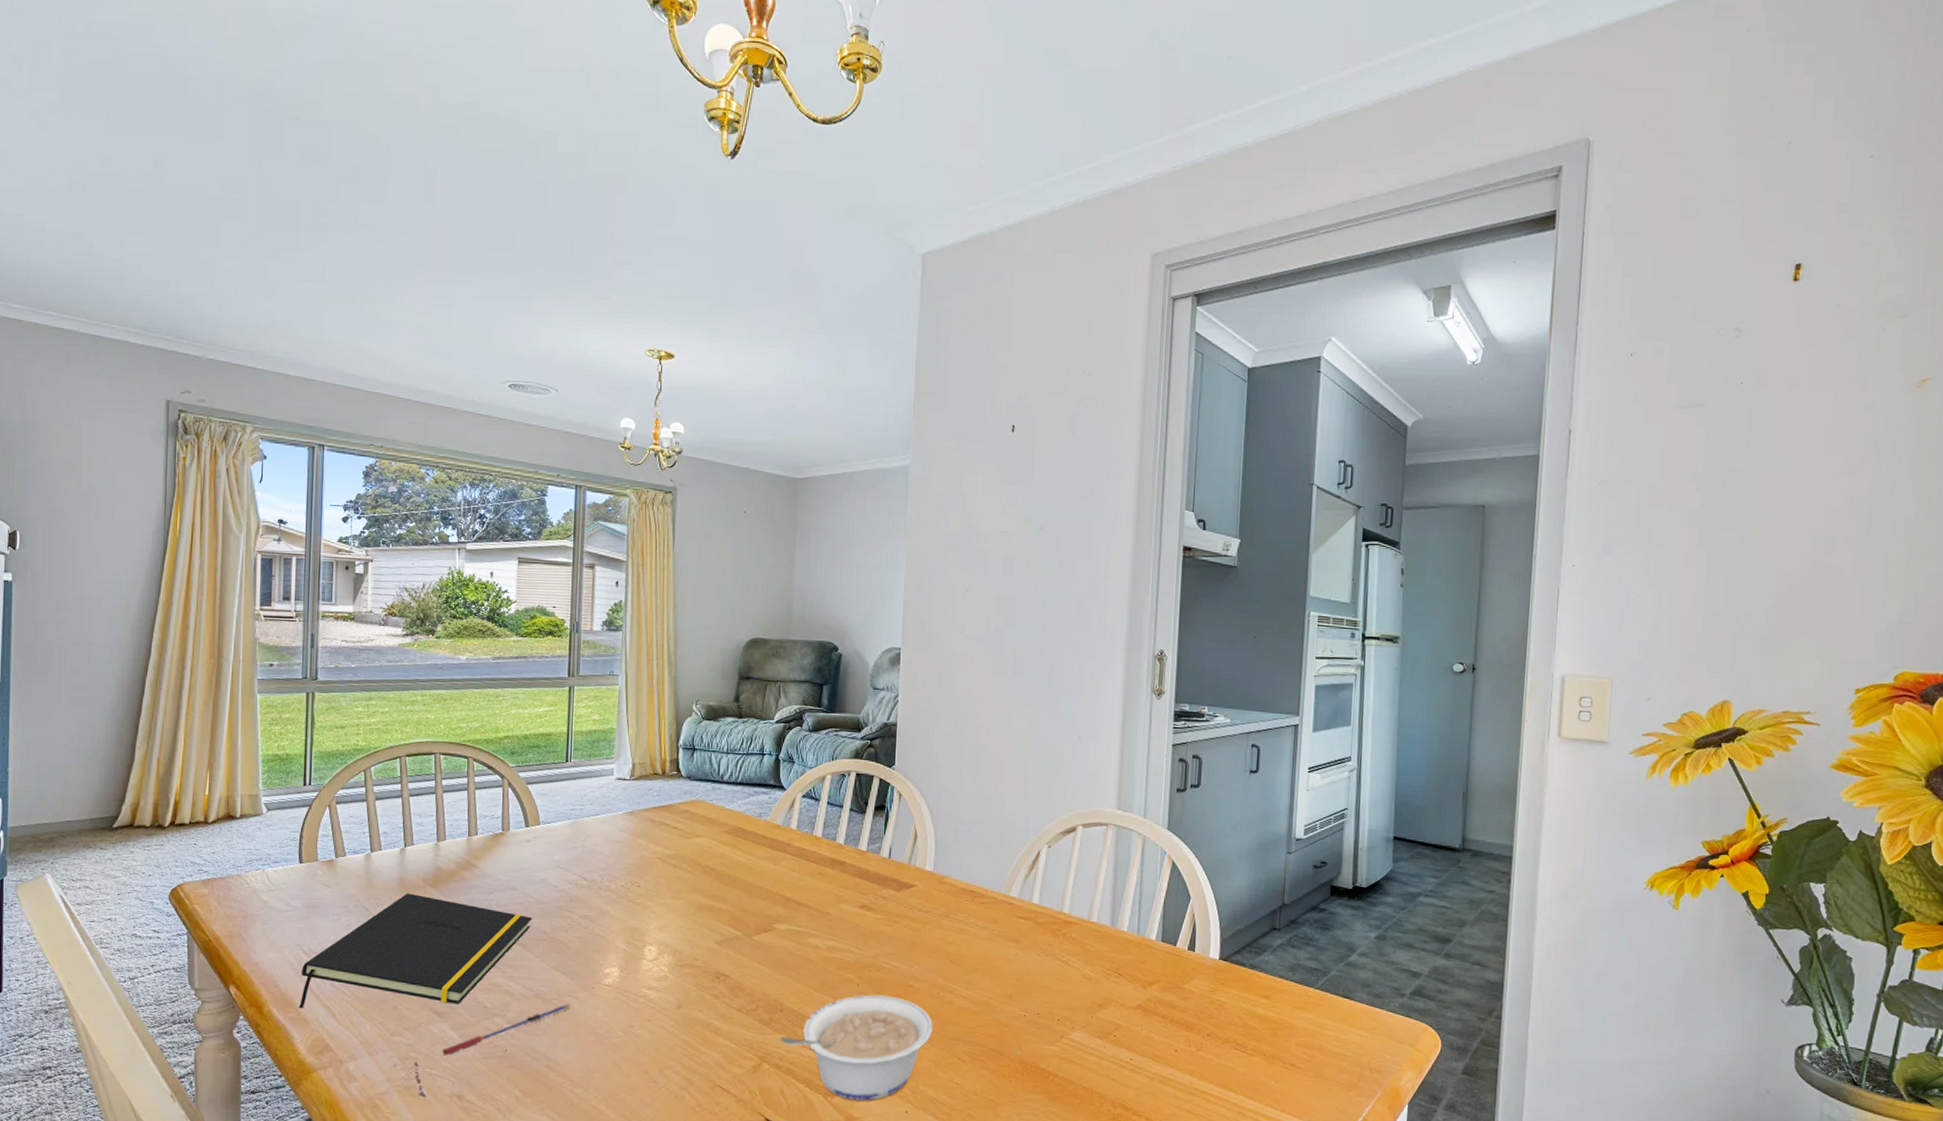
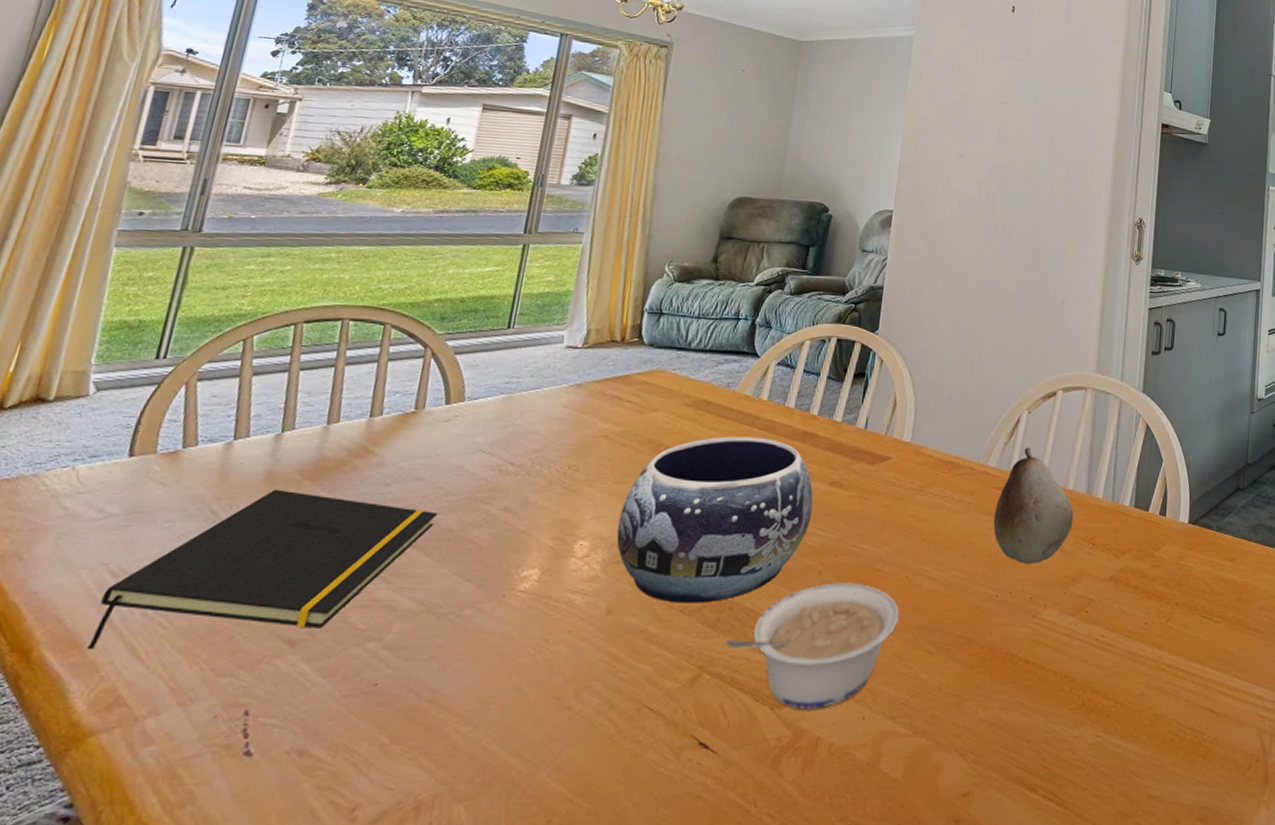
pen: present [441,1004,571,1056] -> none [285,618,471,698]
decorative bowl: none [678,861,846,1005] -> present [616,436,813,603]
fruit: none [1018,880,1099,989] -> present [993,447,1074,564]

